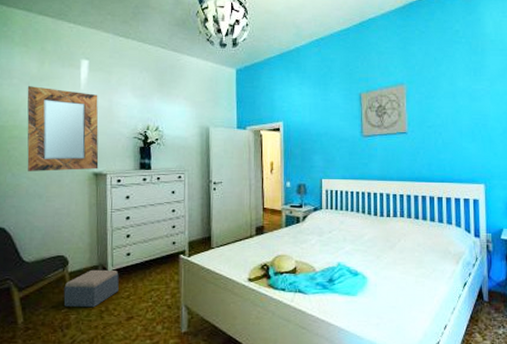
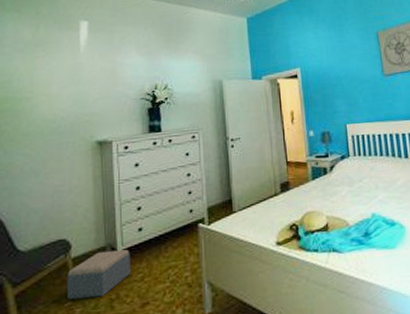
home mirror: present [27,86,99,171] -> none [20,53,103,147]

